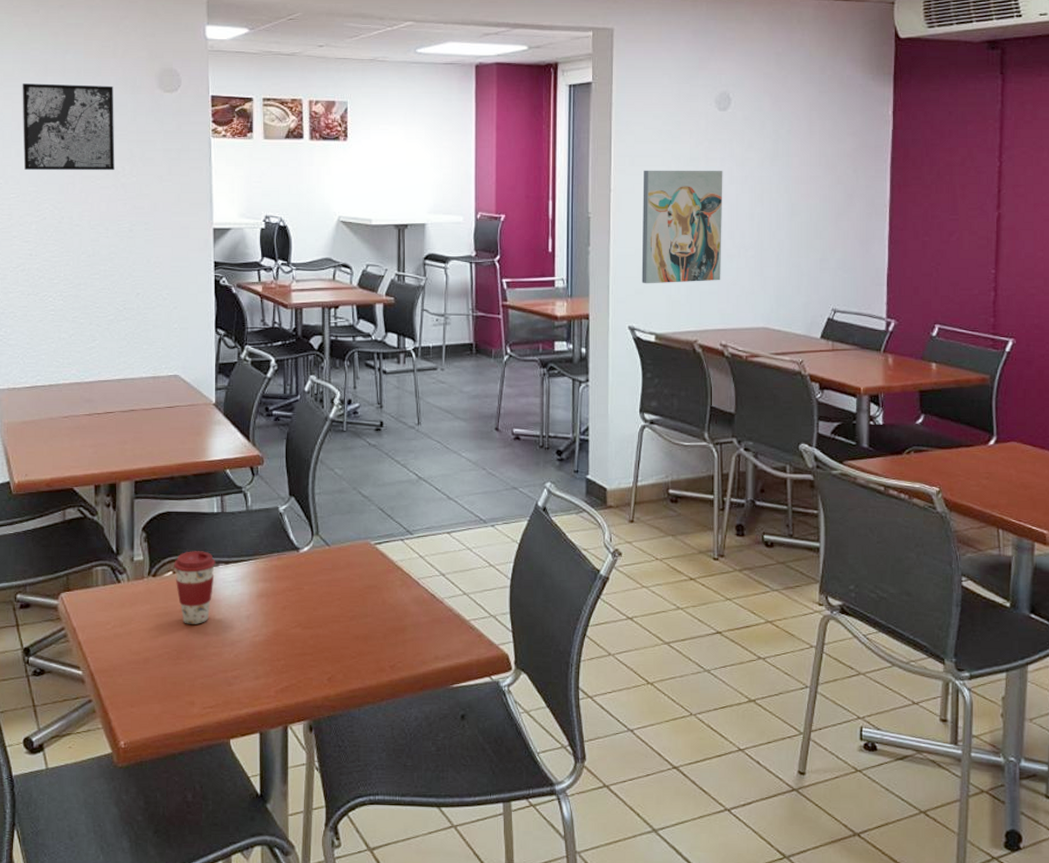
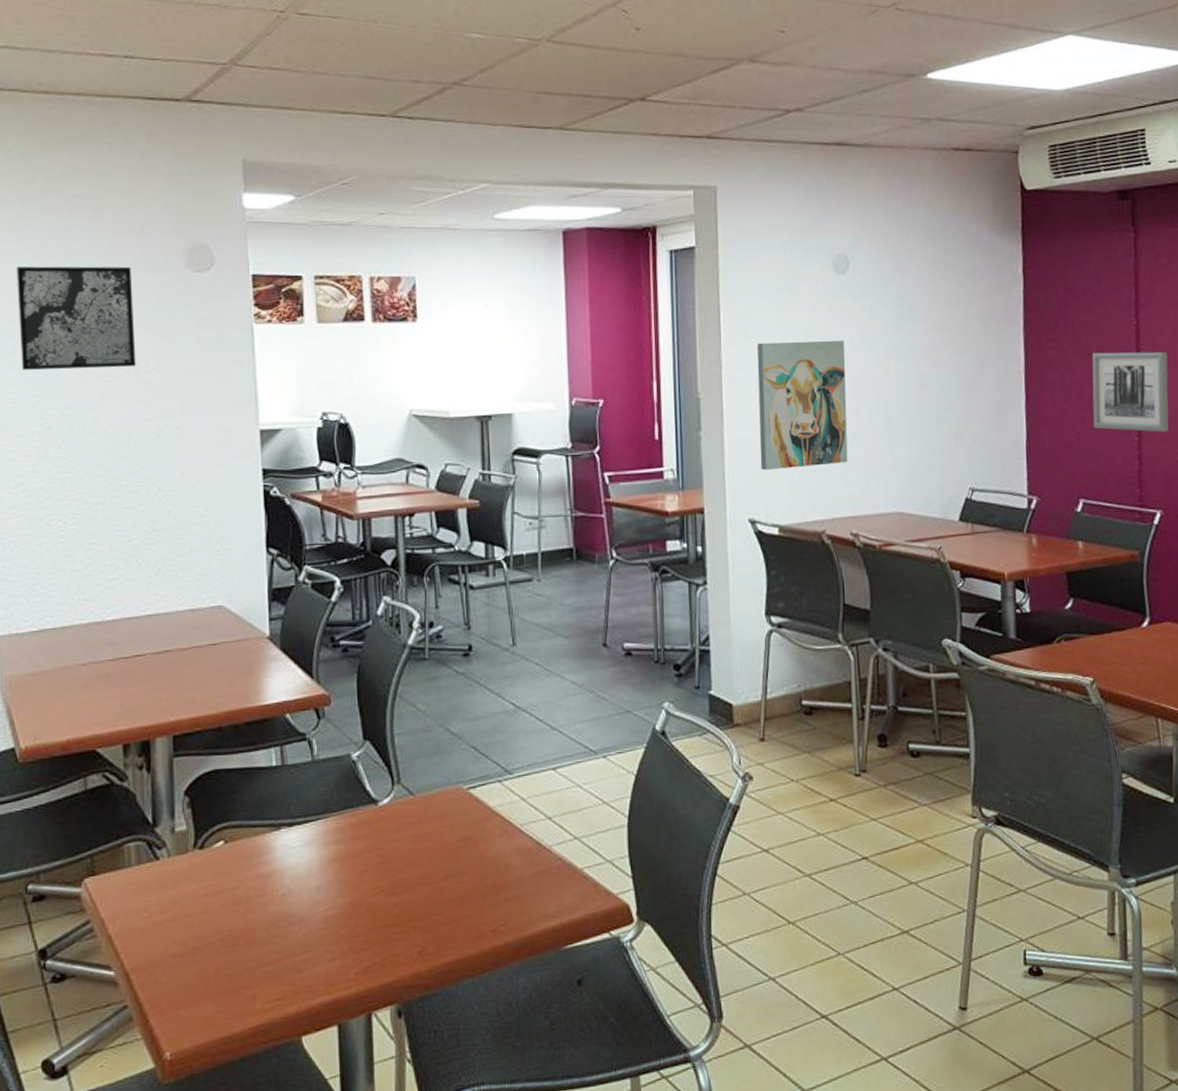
coffee cup: present [173,551,216,624] -> none [224,813,277,903]
wall art: none [952,190,1028,267] -> present [1092,351,1169,432]

